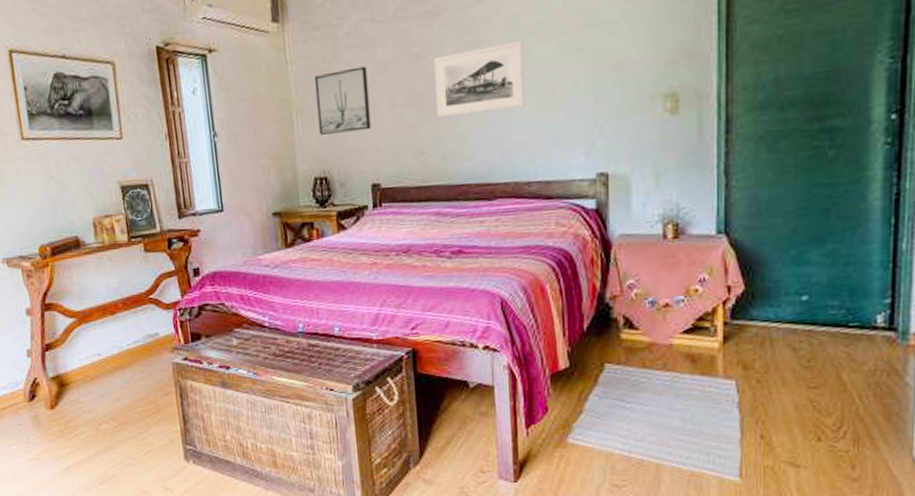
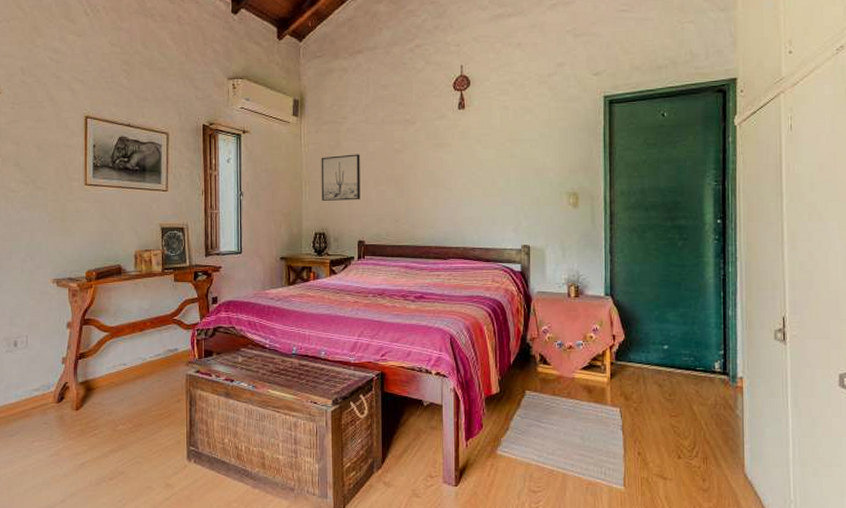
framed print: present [433,41,526,118] -> none [409,147,473,196]

